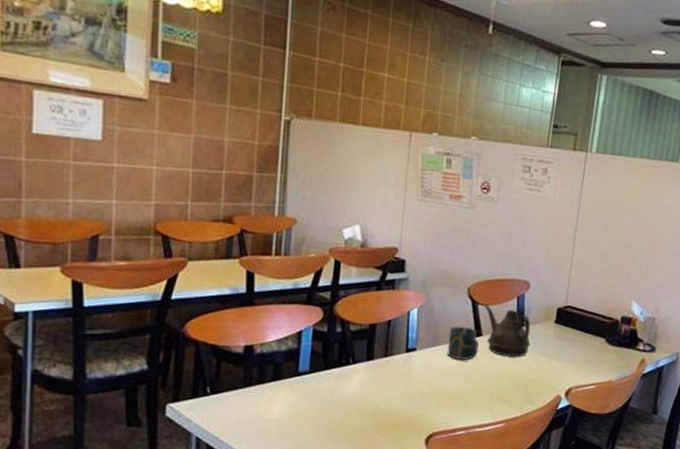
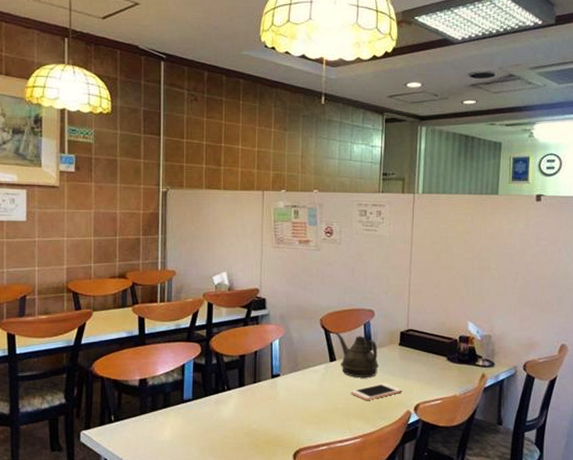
cup: present [447,326,479,361] -> none [307,353,334,383]
cell phone: none [496,364,554,382] -> present [351,384,402,400]

